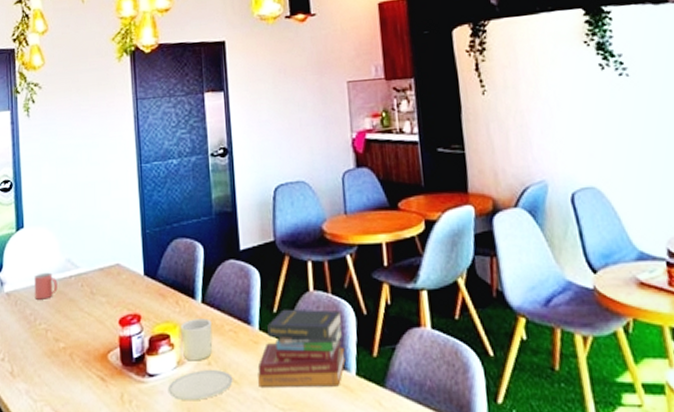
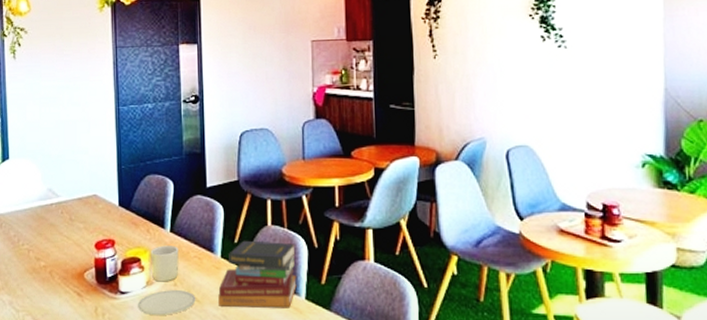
mug: present [34,272,58,300] -> none [18,200,40,223]

